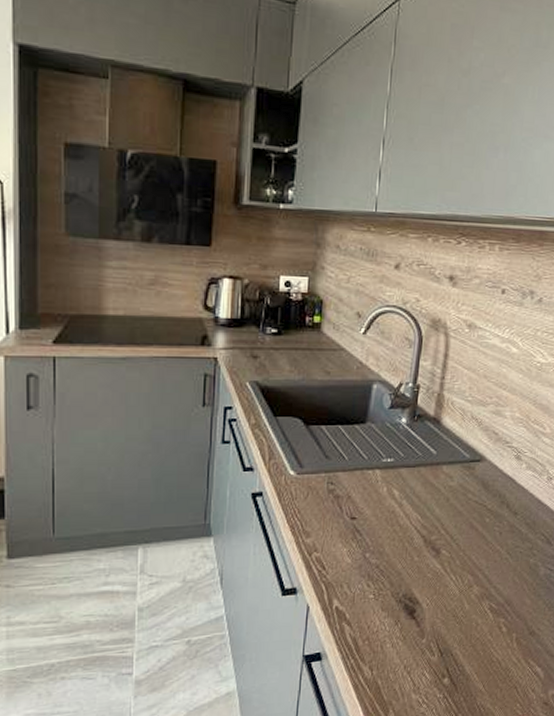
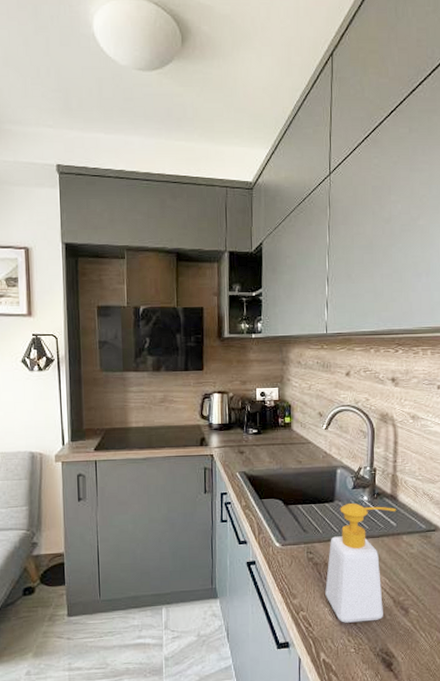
soap bottle: none [345,425,438,565] -> present [325,502,396,623]

